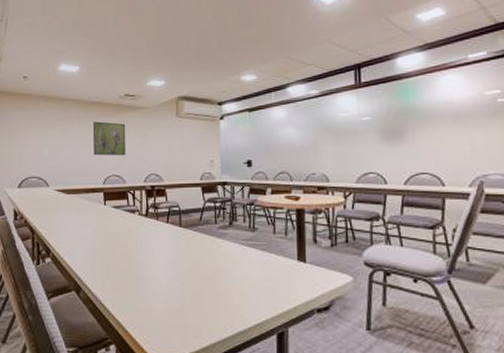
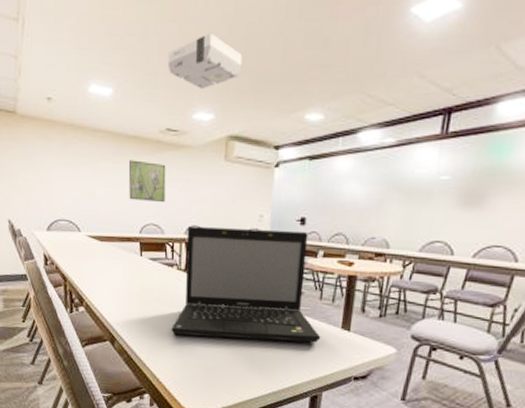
projector: none [124,21,186,62] -> present [167,33,243,88]
laptop: none [135,172,280,280] -> present [171,226,321,343]

